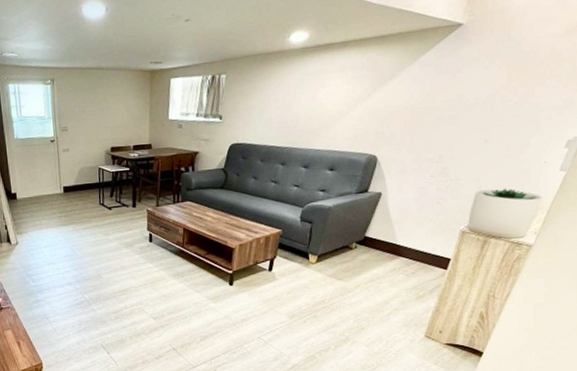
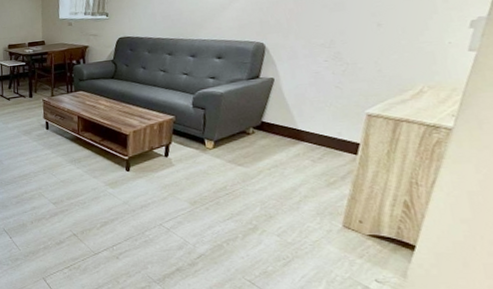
planter: present [467,188,543,239] -> none [372,70,455,122]

